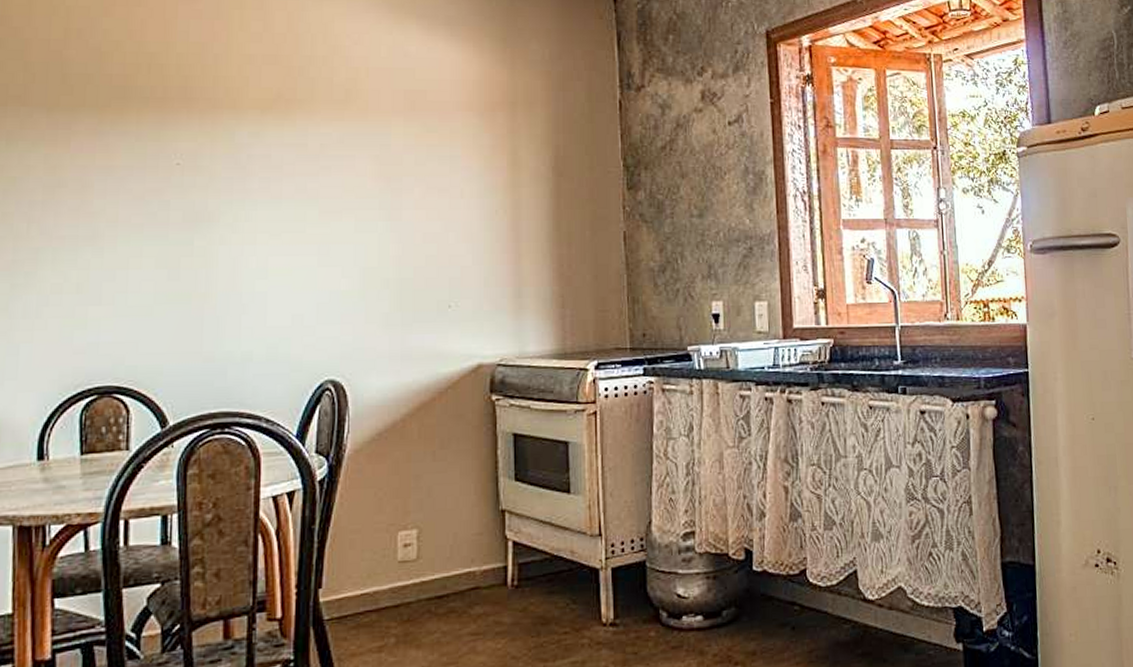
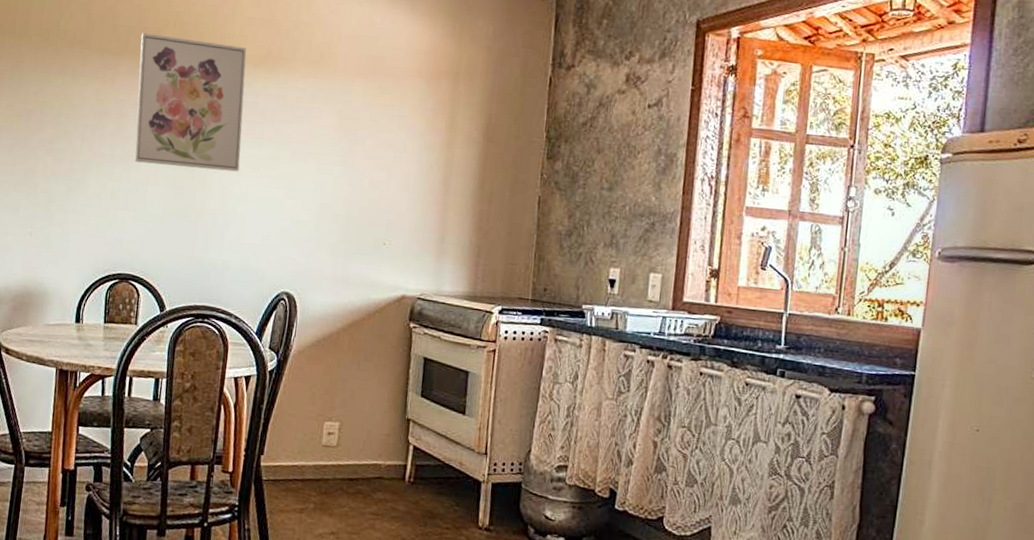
wall art: none [102,81,254,242] -> present [134,32,247,172]

